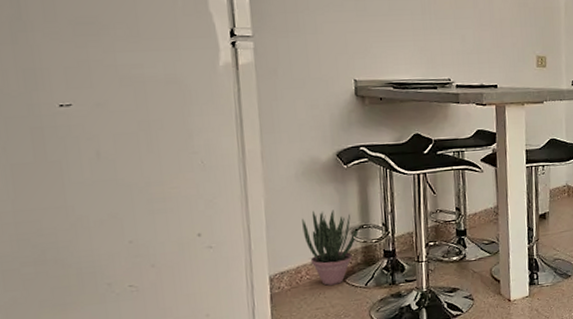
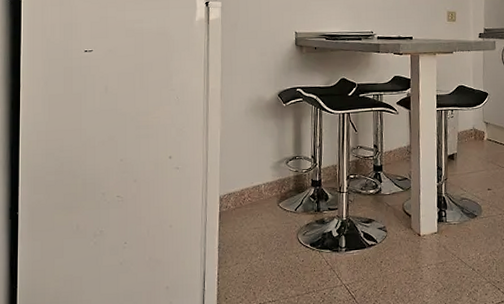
potted plant: present [302,210,360,286] -> none [248,141,293,208]

